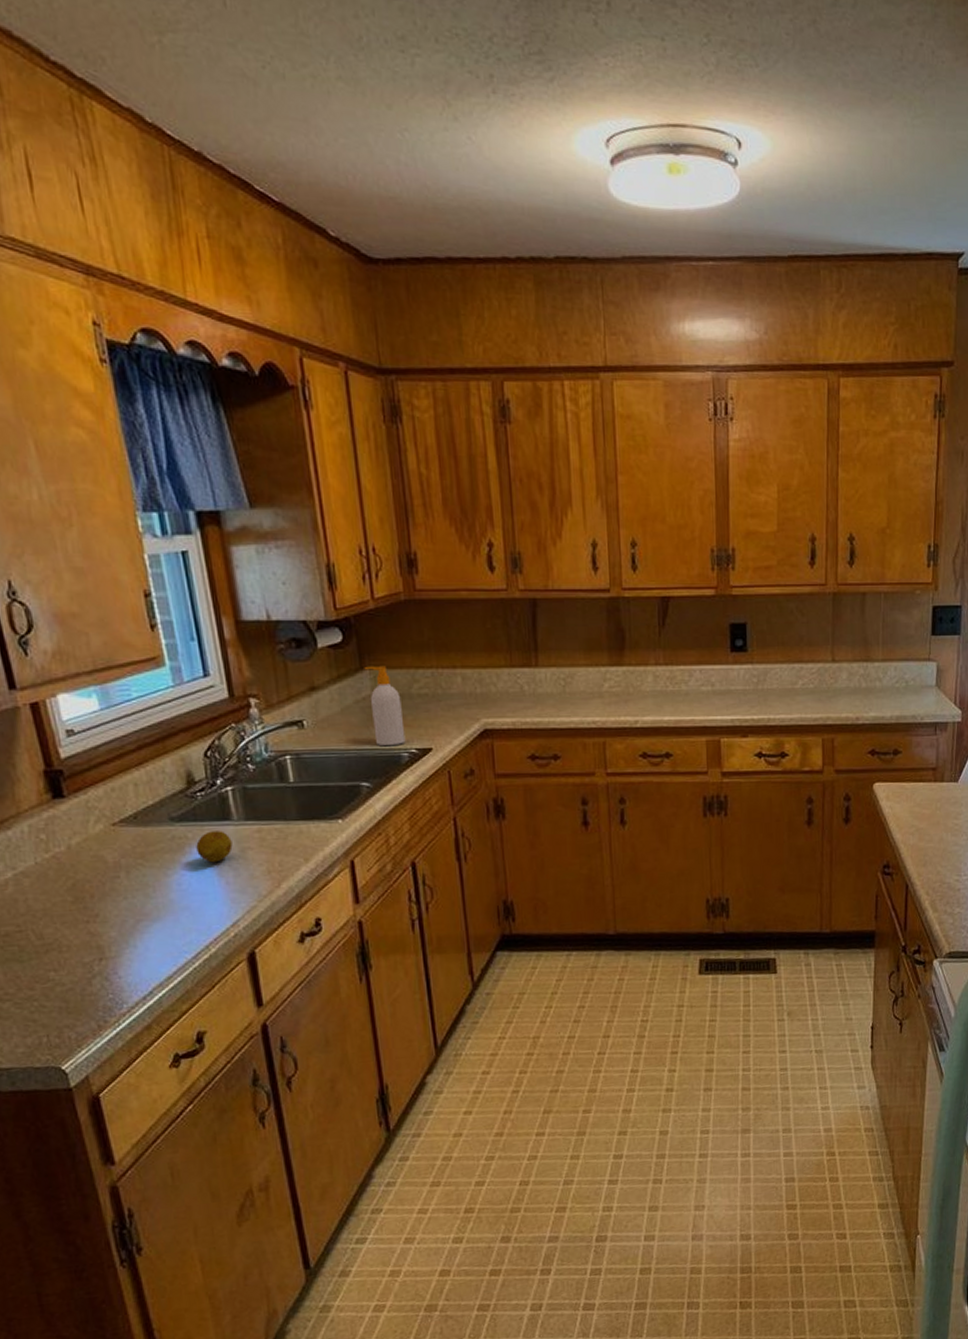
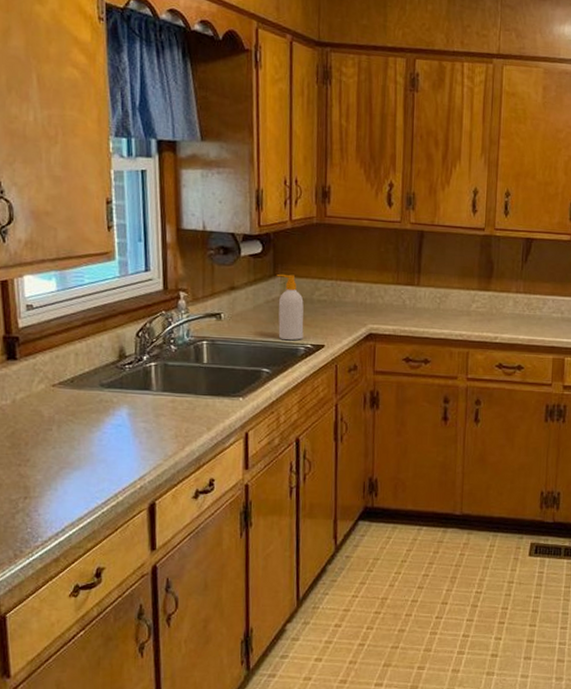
fruit: present [196,831,233,863] -> none [119,398,149,425]

